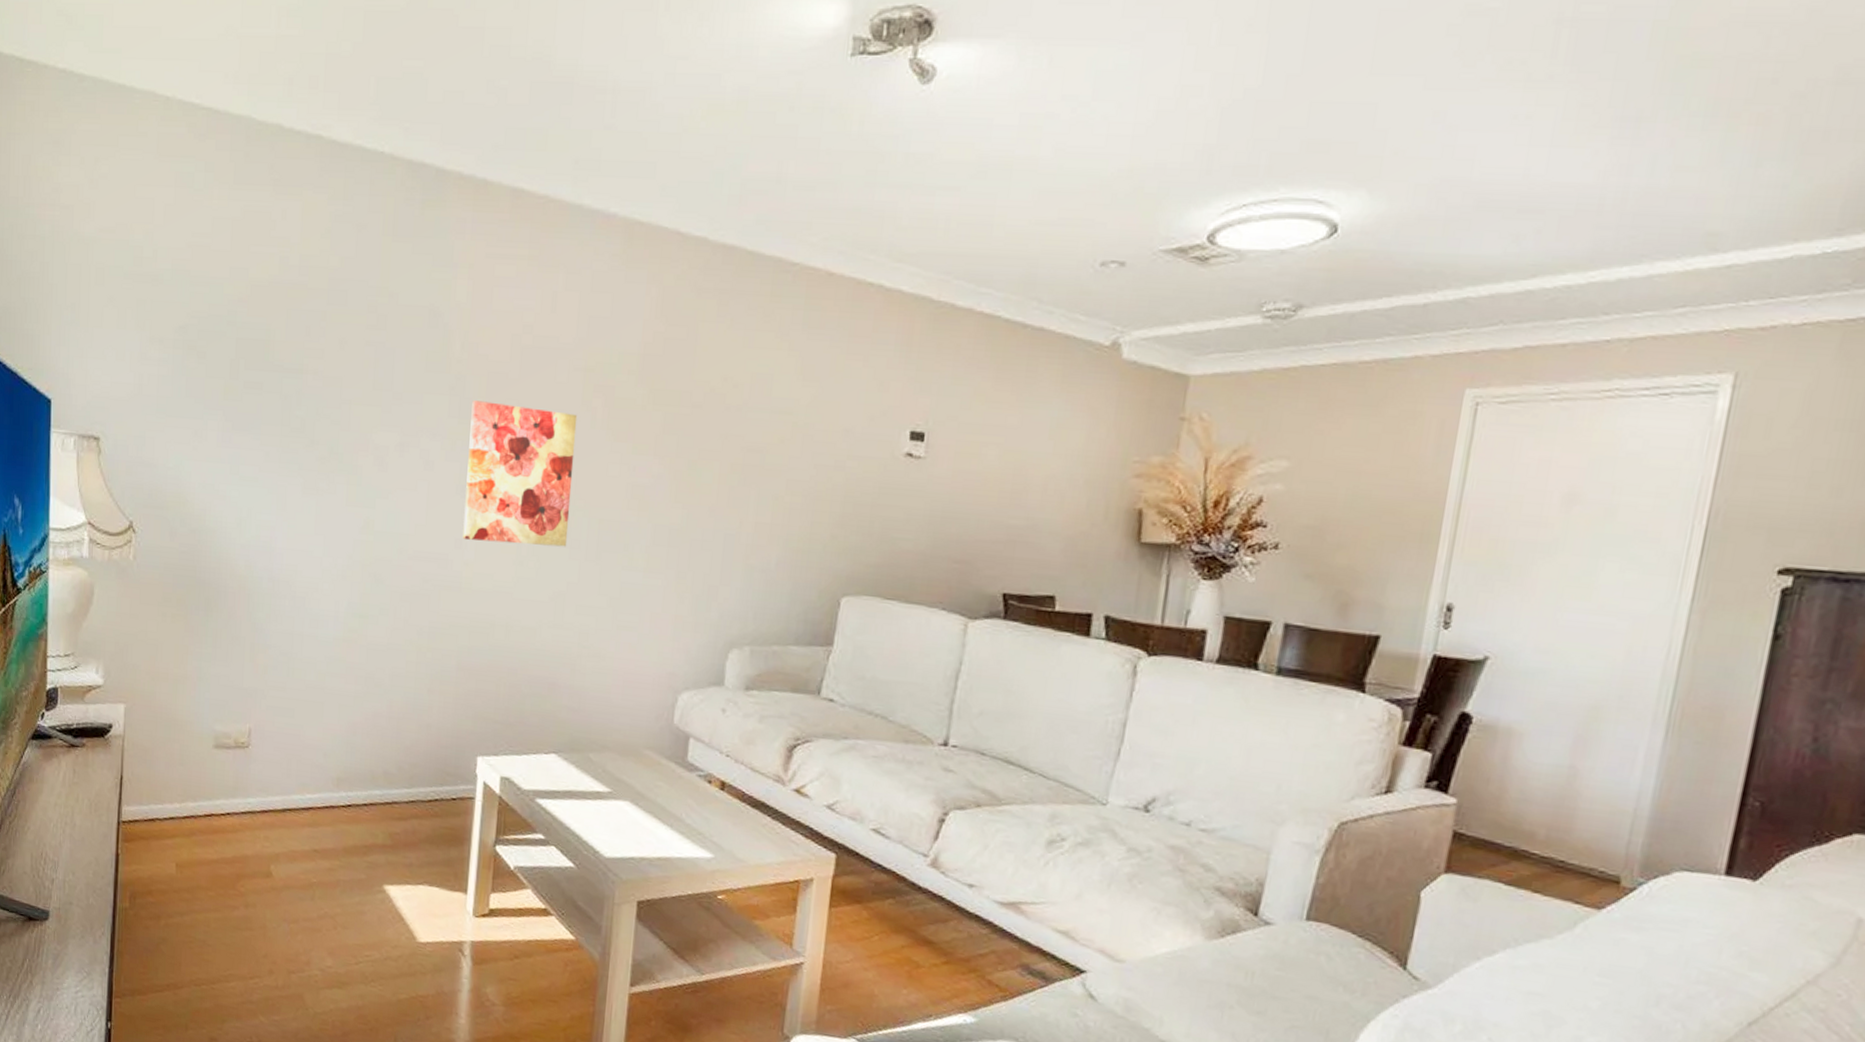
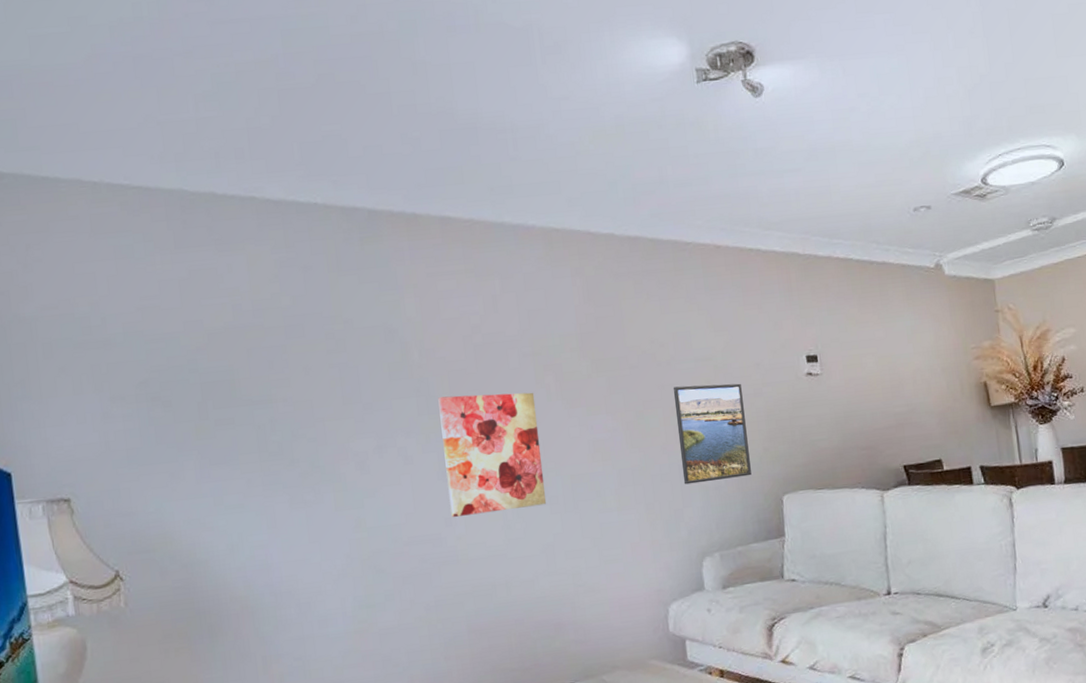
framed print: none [726,439,821,565] -> present [673,383,752,485]

